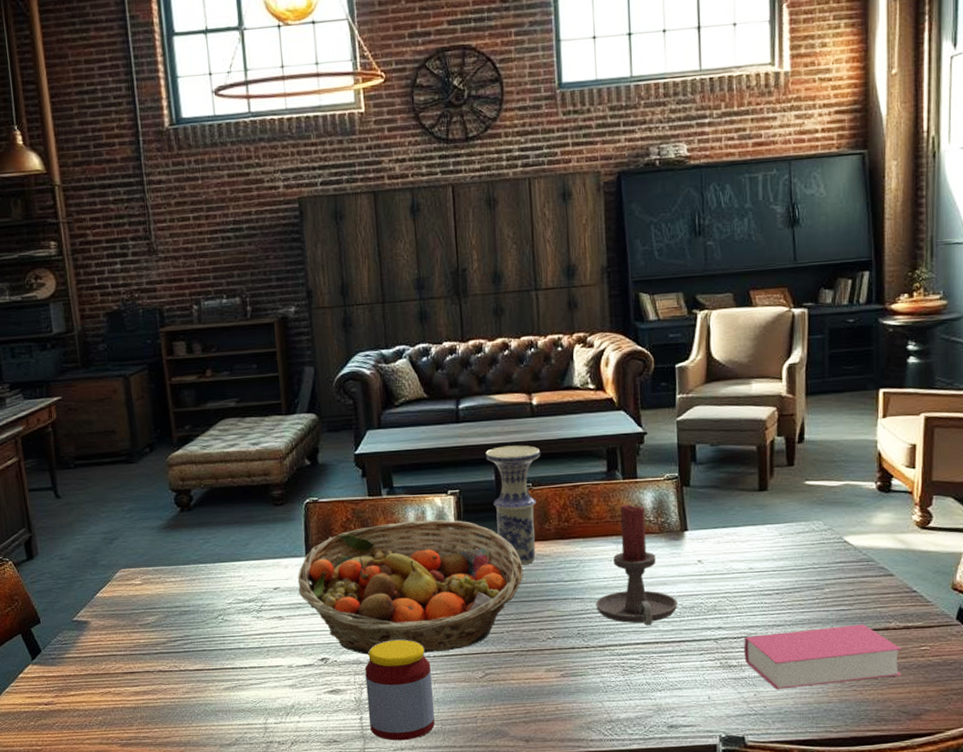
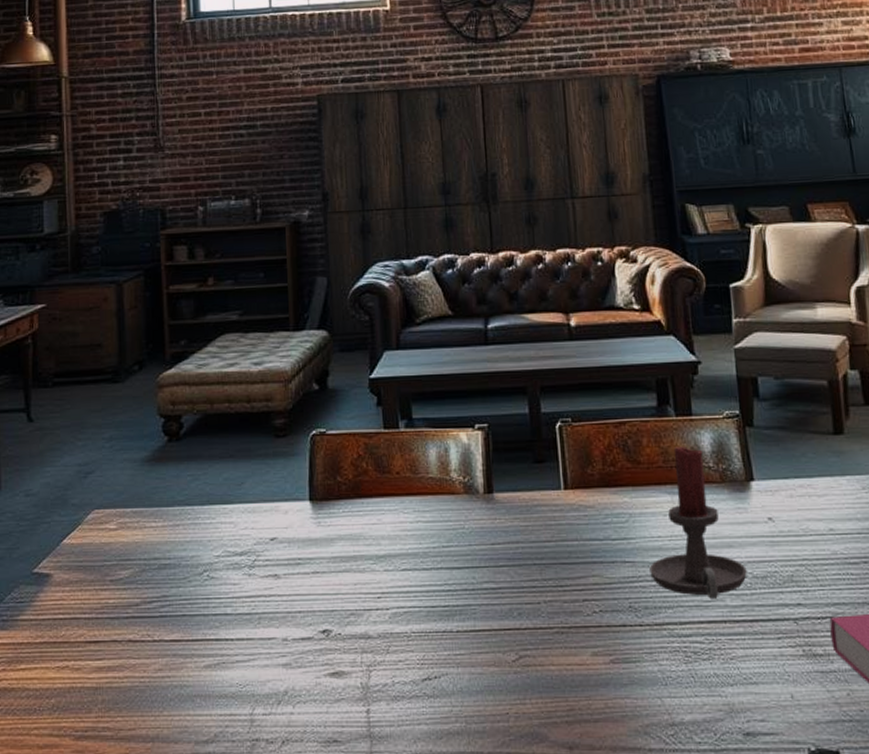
fruit basket: present [297,519,523,655] -> none [298,458,563,627]
jar: present [365,640,435,741] -> none [374,609,458,743]
vase: present [485,445,541,565] -> none [518,372,581,518]

